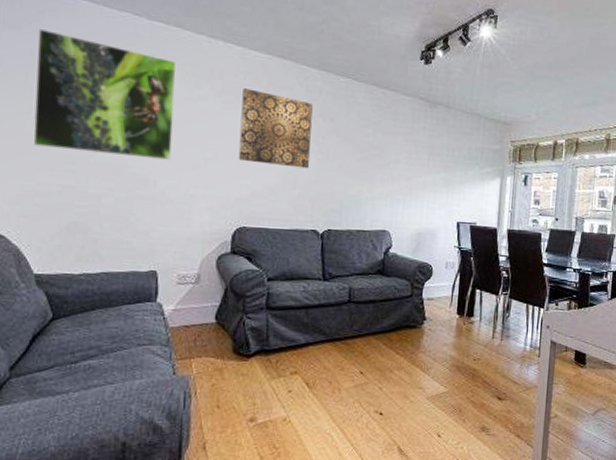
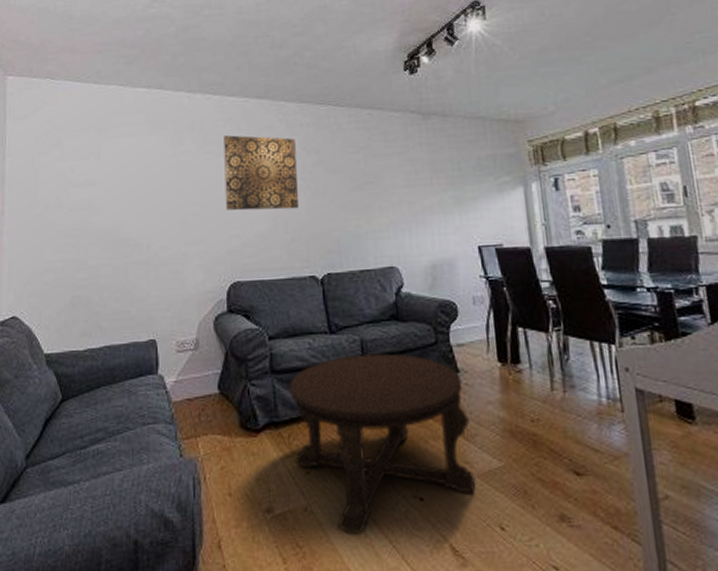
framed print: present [33,28,177,160] -> none [39,115,161,225]
coffee table: none [279,299,429,440] -> present [289,353,476,536]

